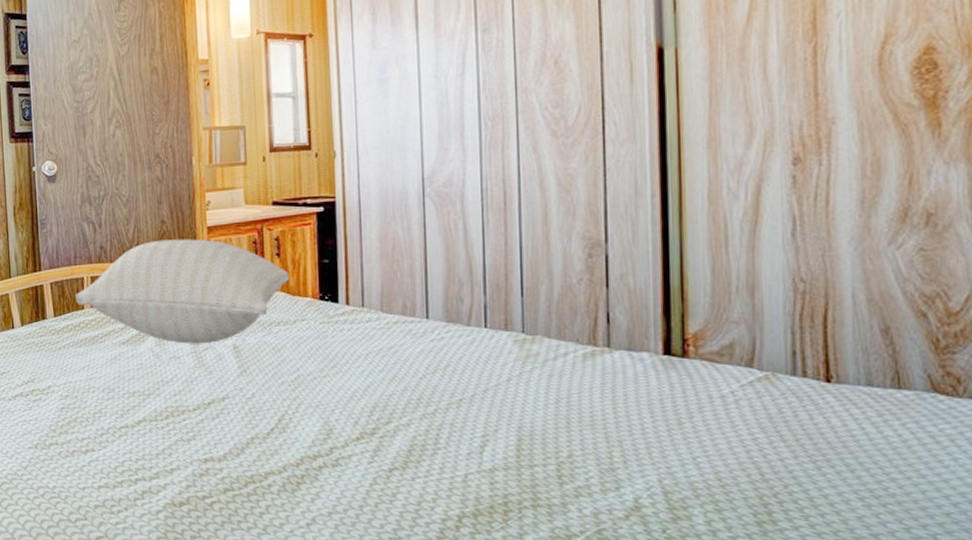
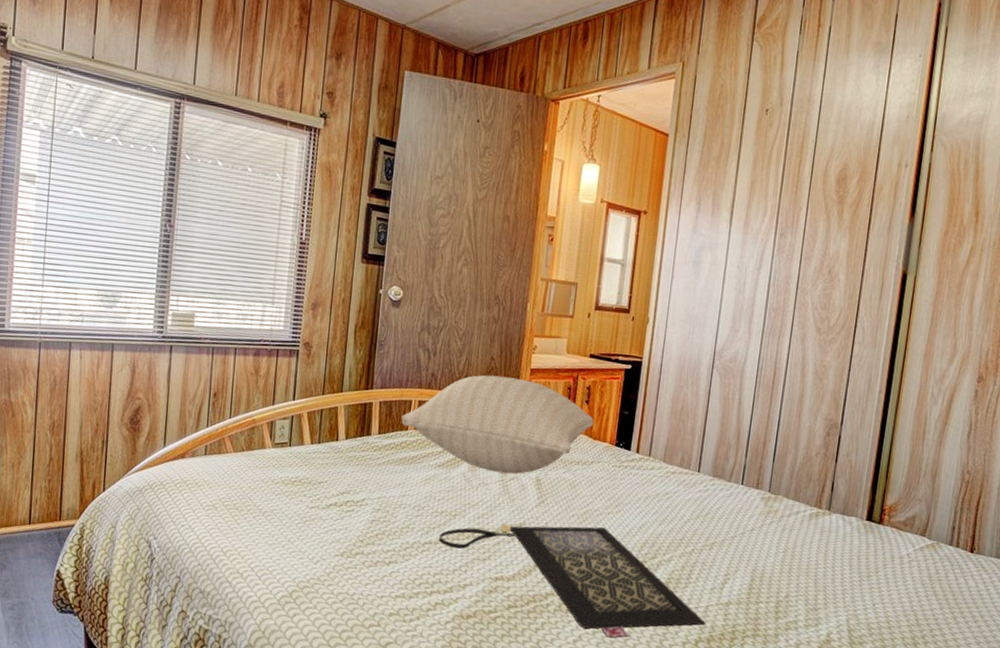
clutch bag: none [135,392,469,519] -> present [438,523,707,638]

